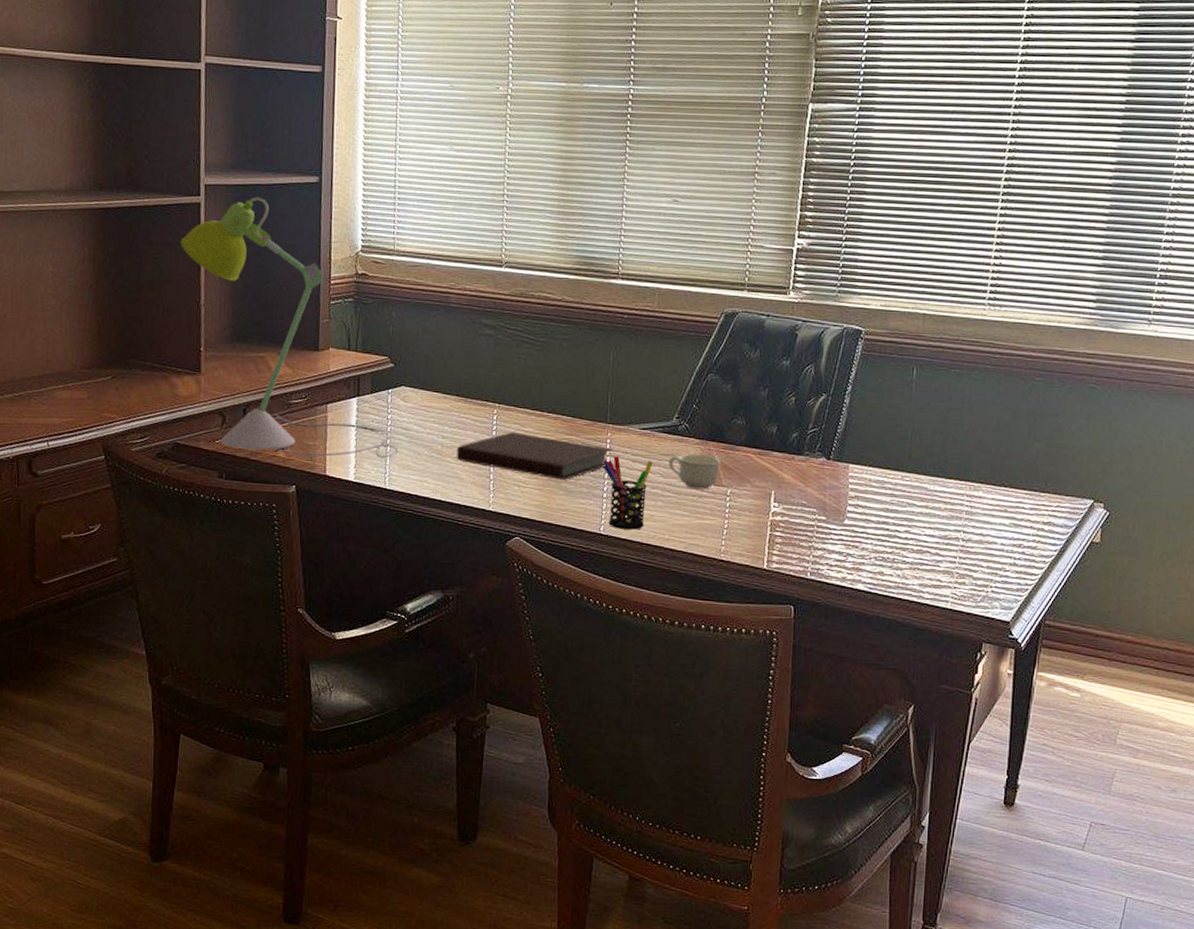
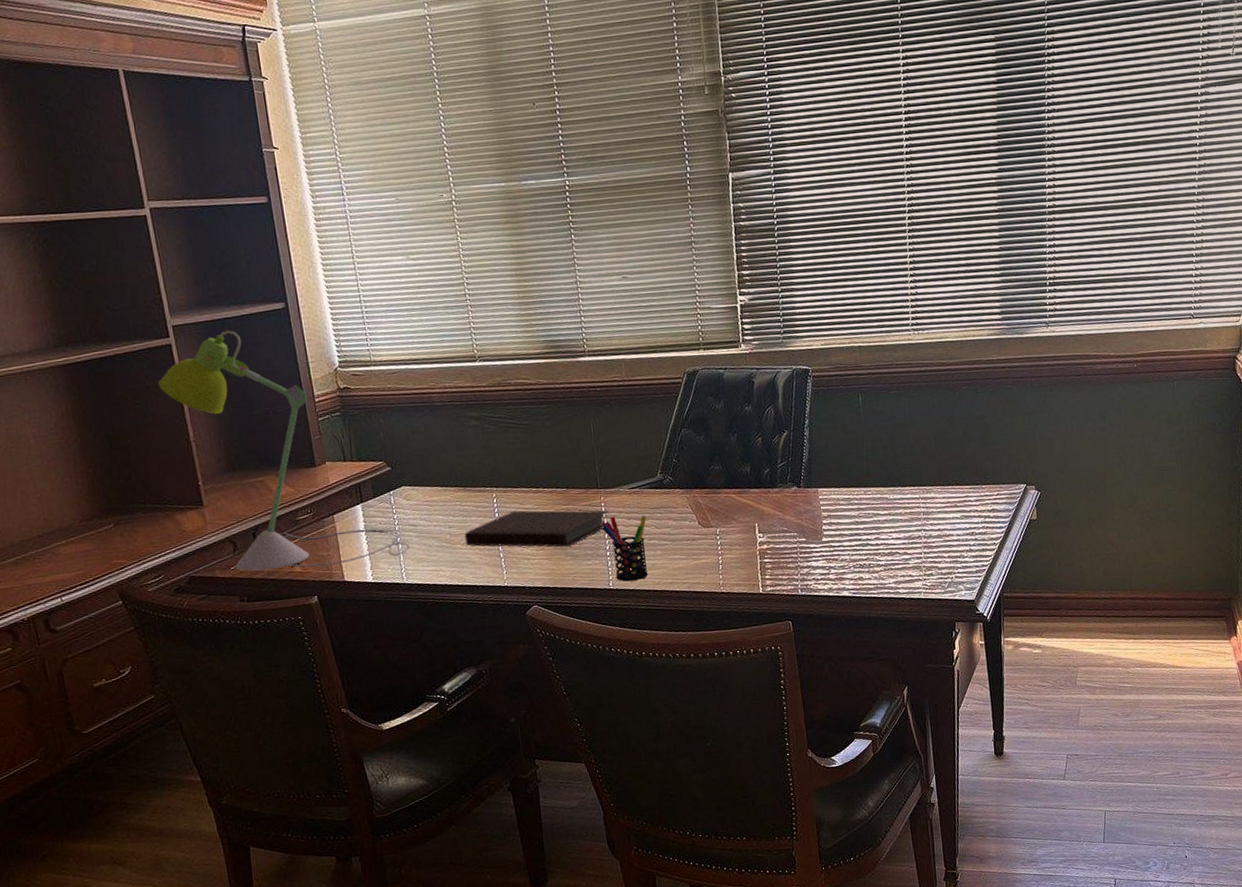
cup: present [668,453,721,490] -> none [660,501,707,535]

